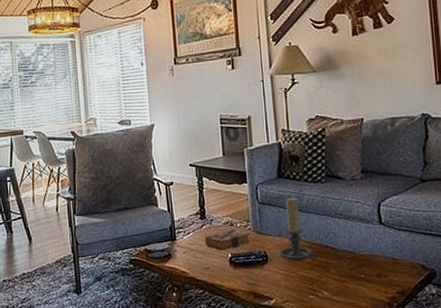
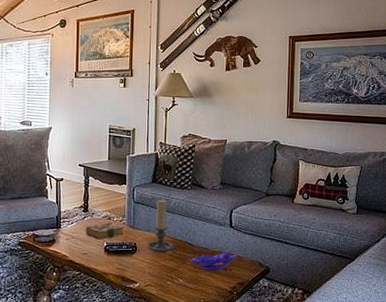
decorative bowl: none [332,250,395,280] -> present [188,249,240,272]

